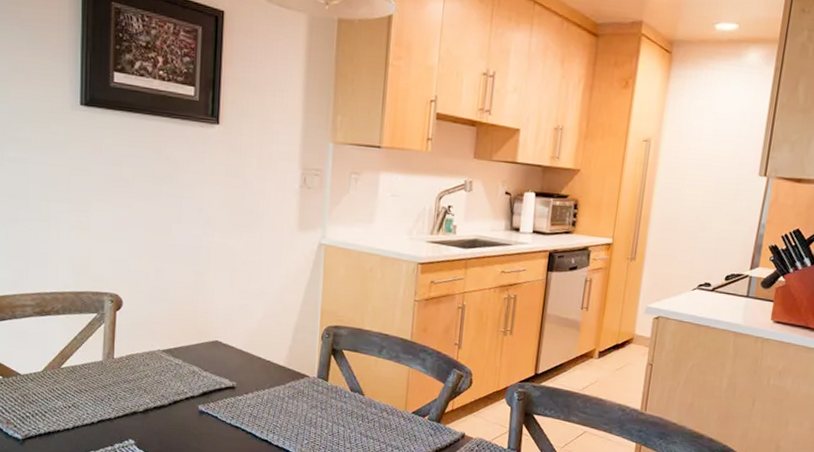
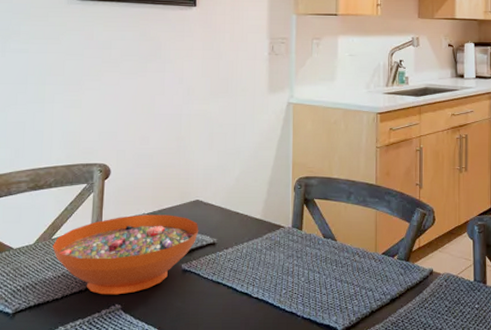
decorative bowl: none [62,351,218,430] -> present [52,214,199,295]

